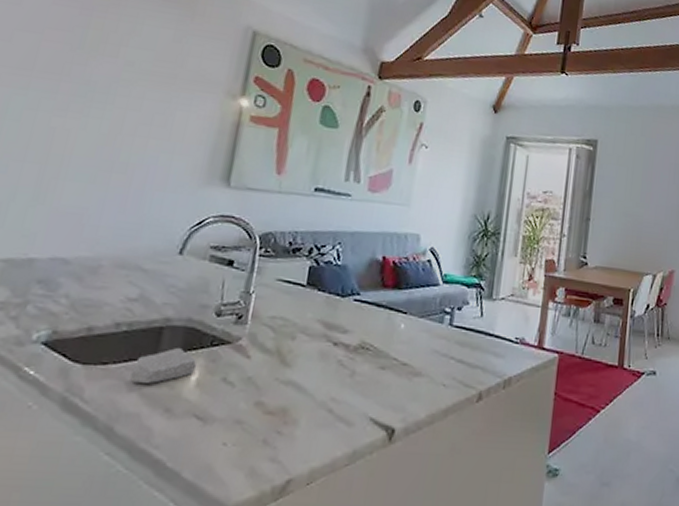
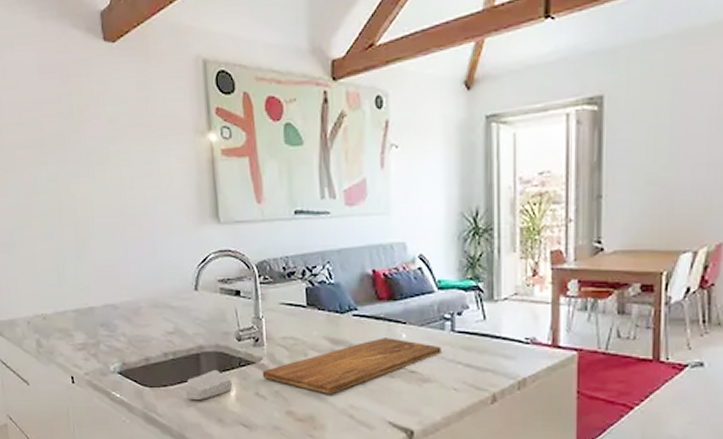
cutting board: none [236,326,437,384] -> present [262,338,441,394]

